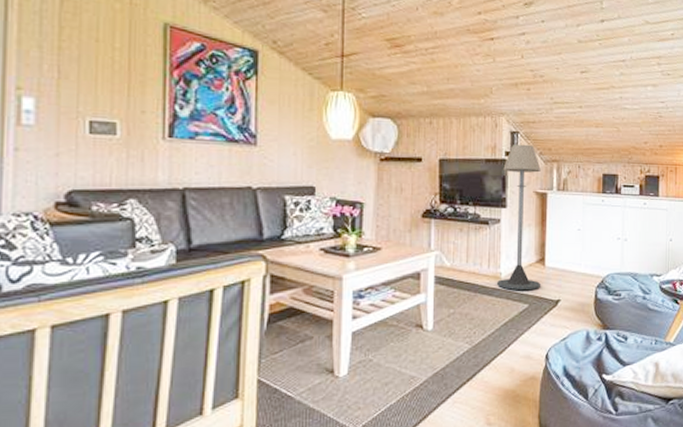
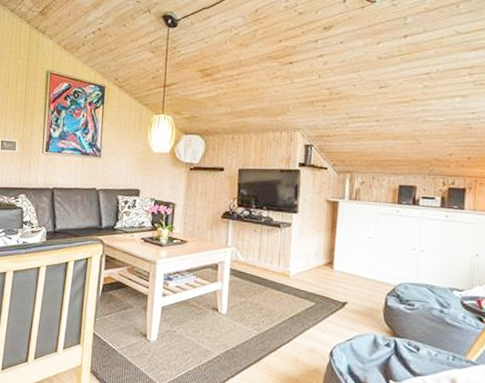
floor lamp: present [497,144,541,290] -> none [286,156,333,290]

